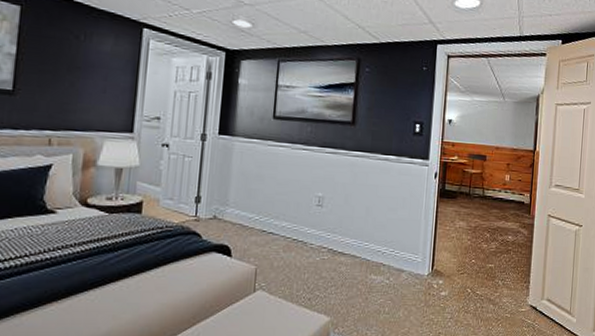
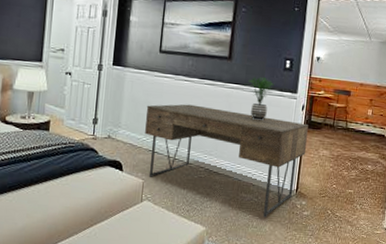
desk: none [257,176,442,301] -> present [145,104,308,218]
potted plant: none [372,143,404,191] -> present [246,77,275,120]

